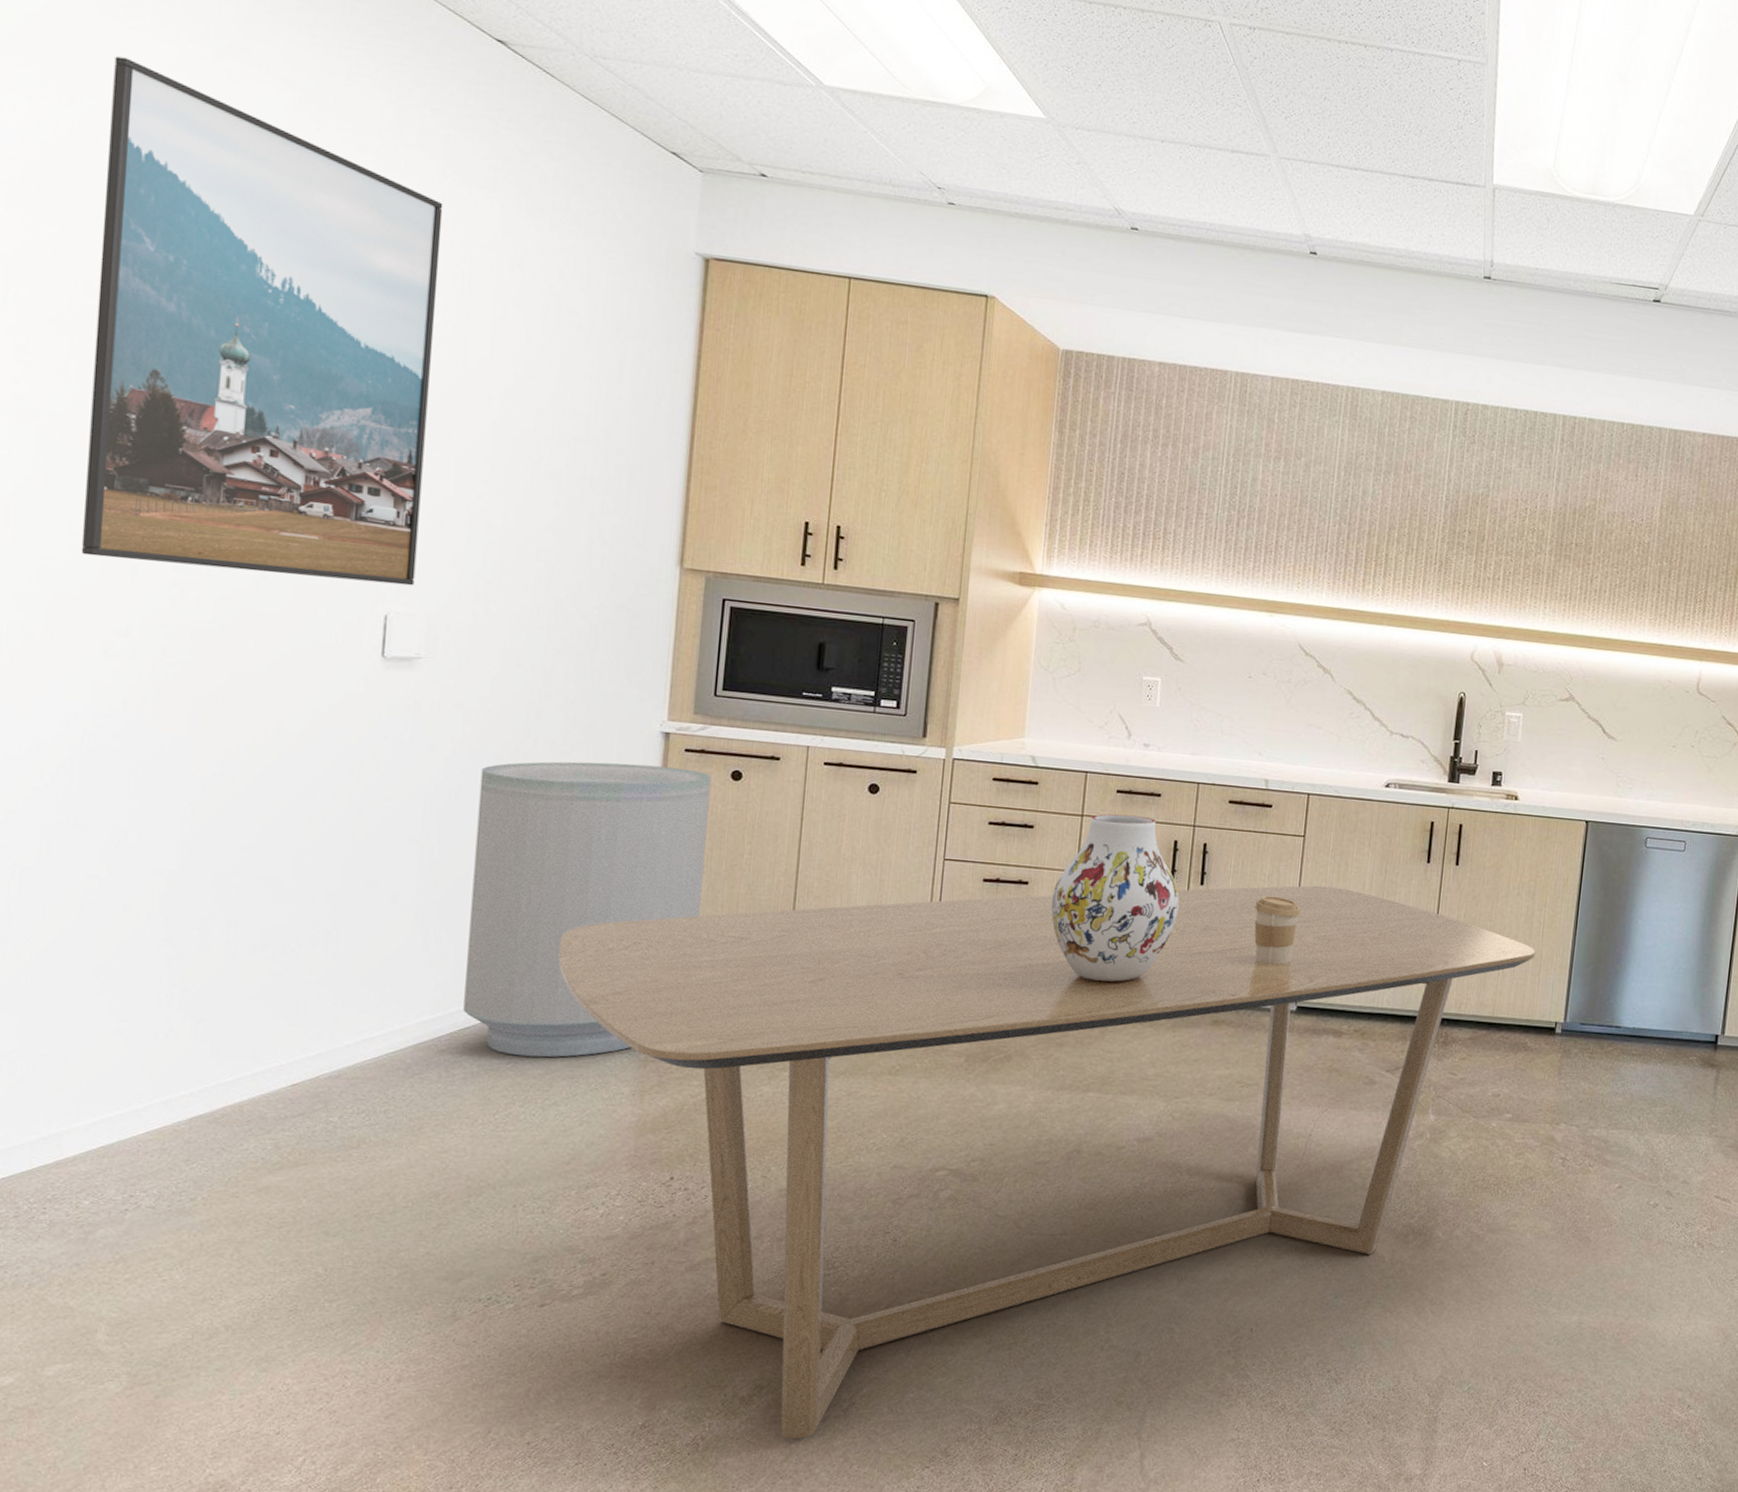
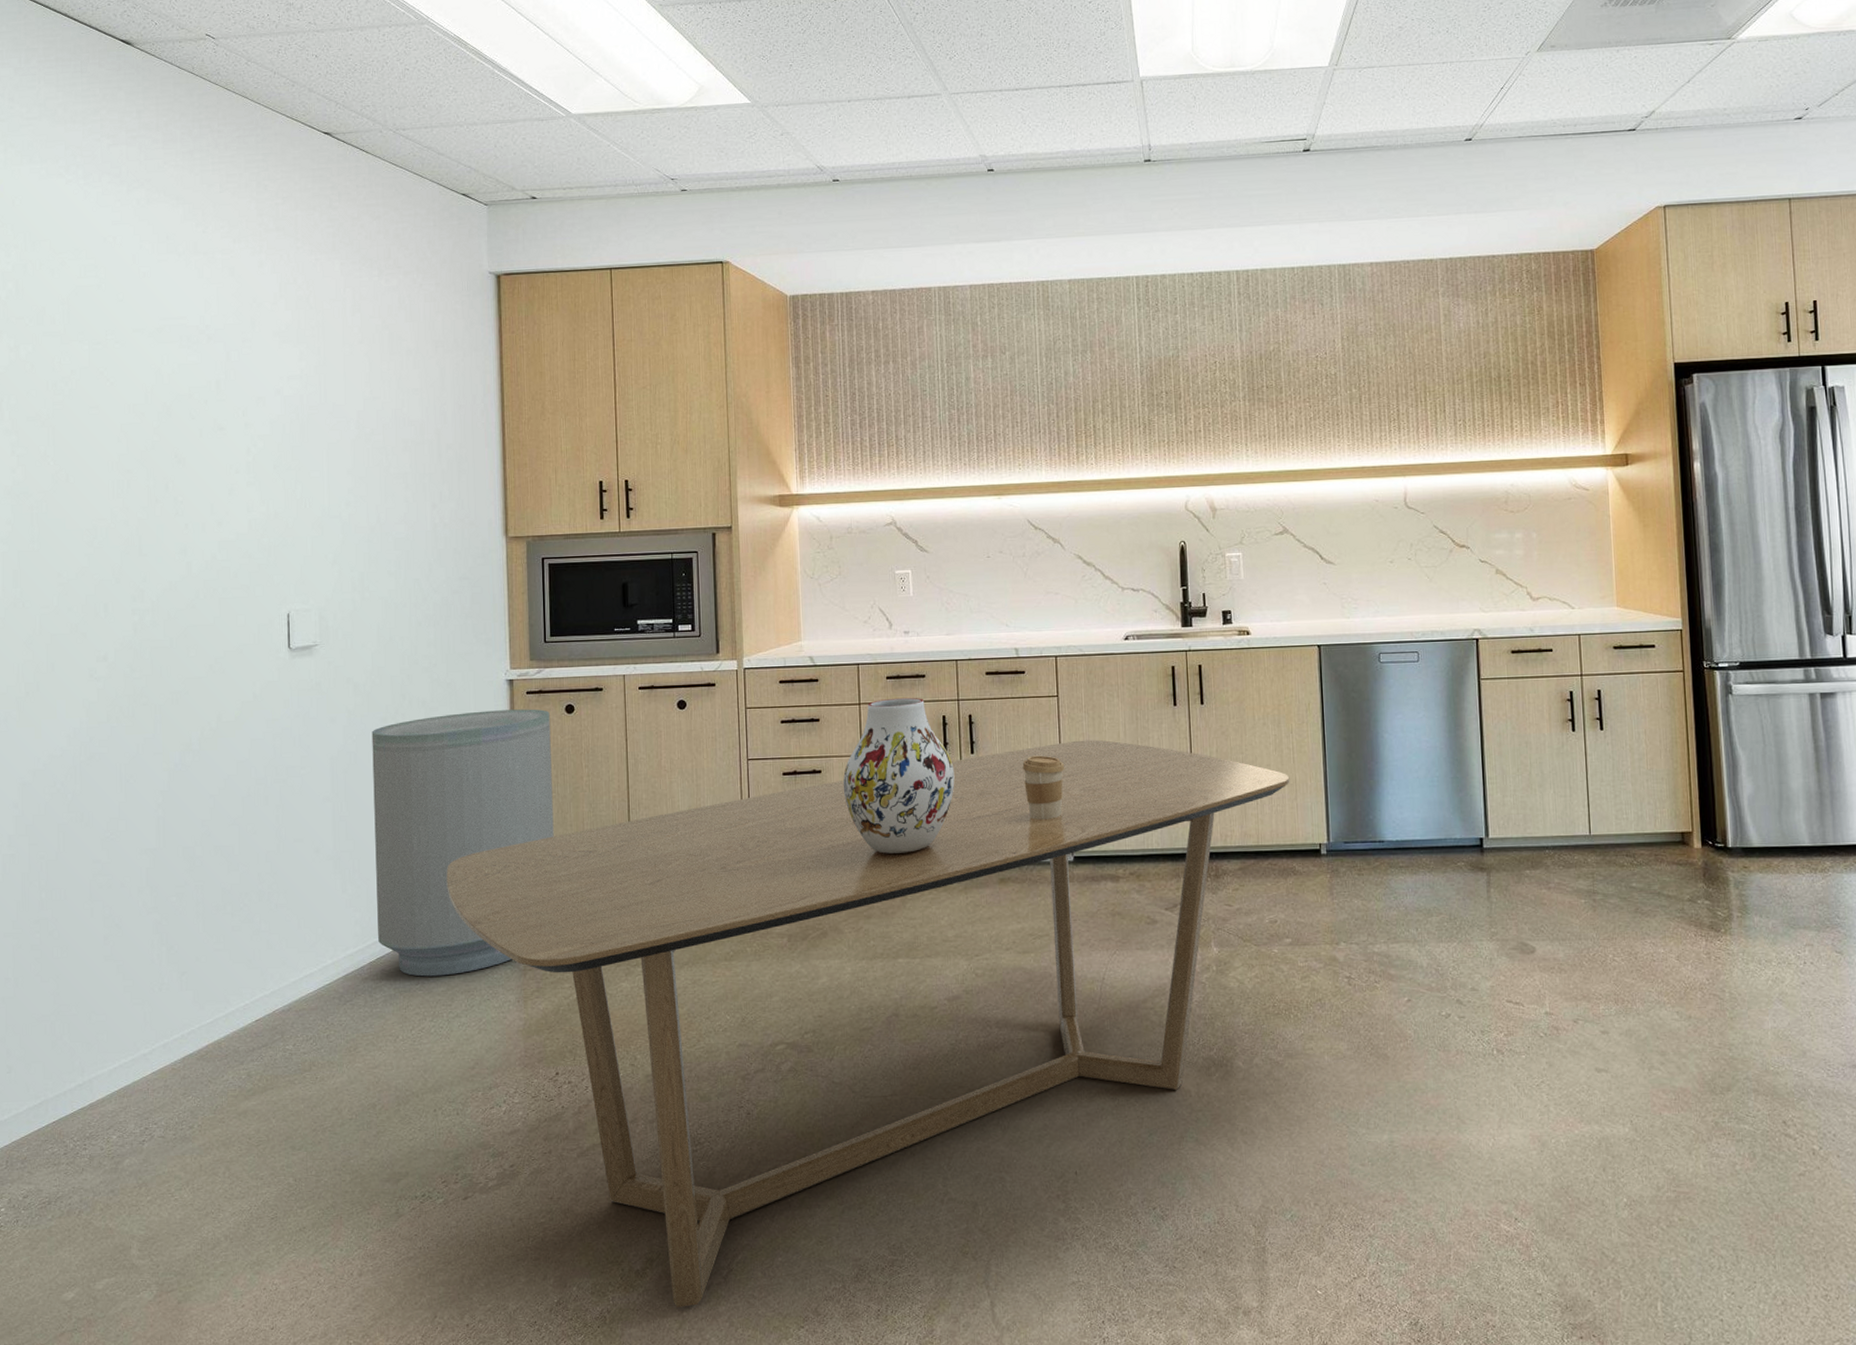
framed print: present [81,56,443,586] -> none [60,205,307,600]

